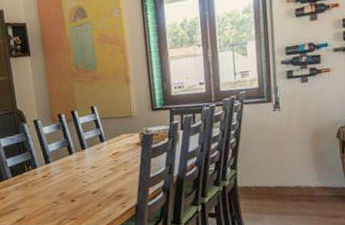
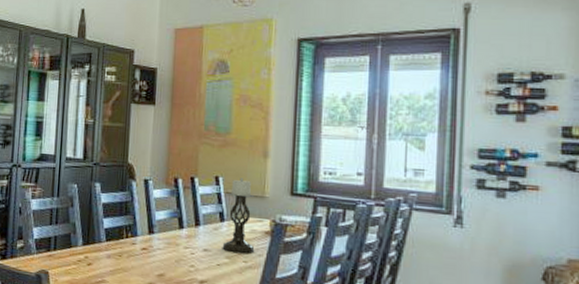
candle holder: none [103,104,131,165] -> present [222,178,255,253]

